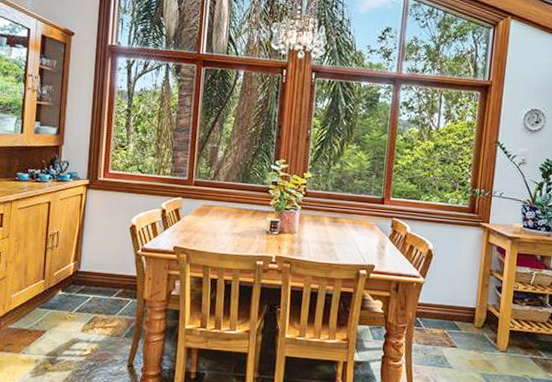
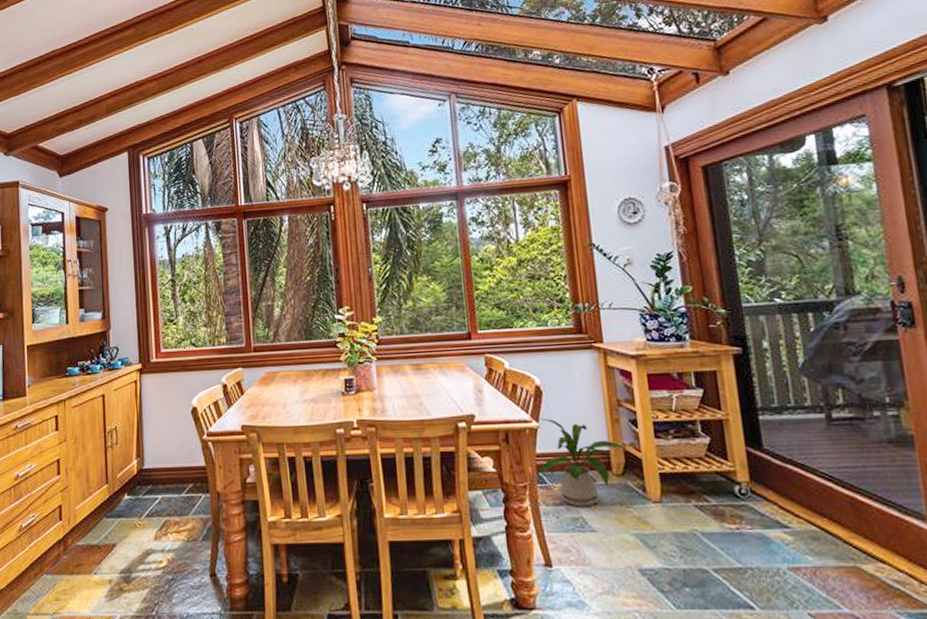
house plant: none [415,275,488,349] -> present [536,418,625,507]

